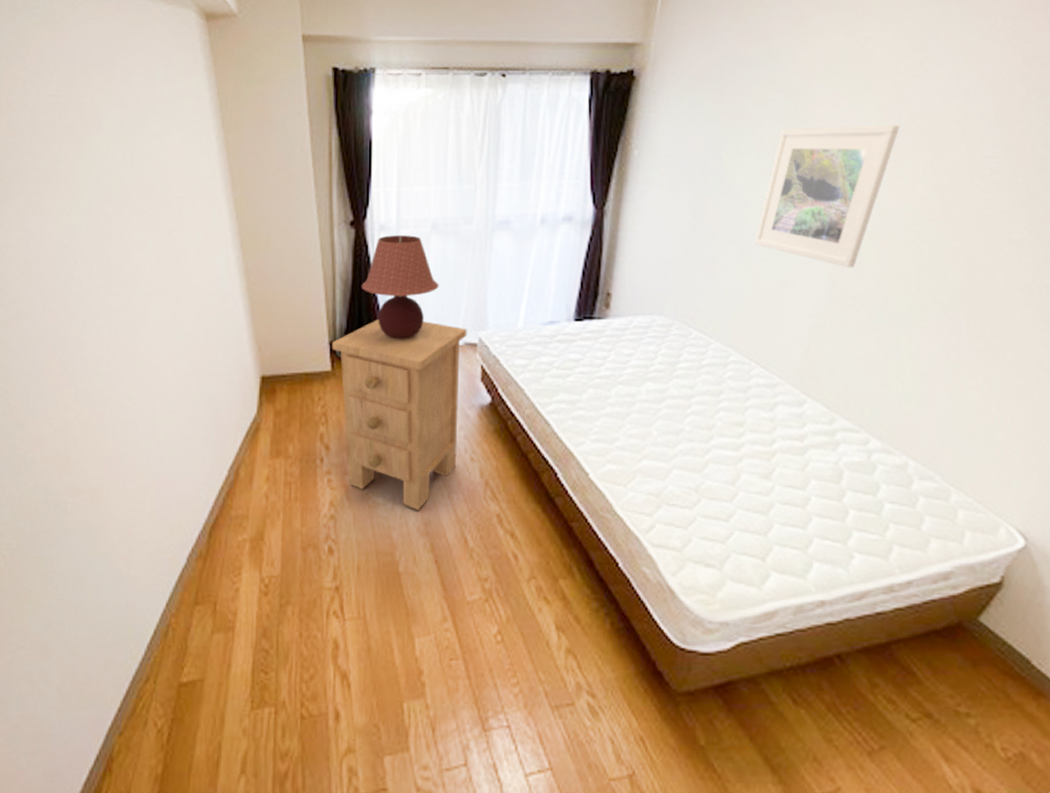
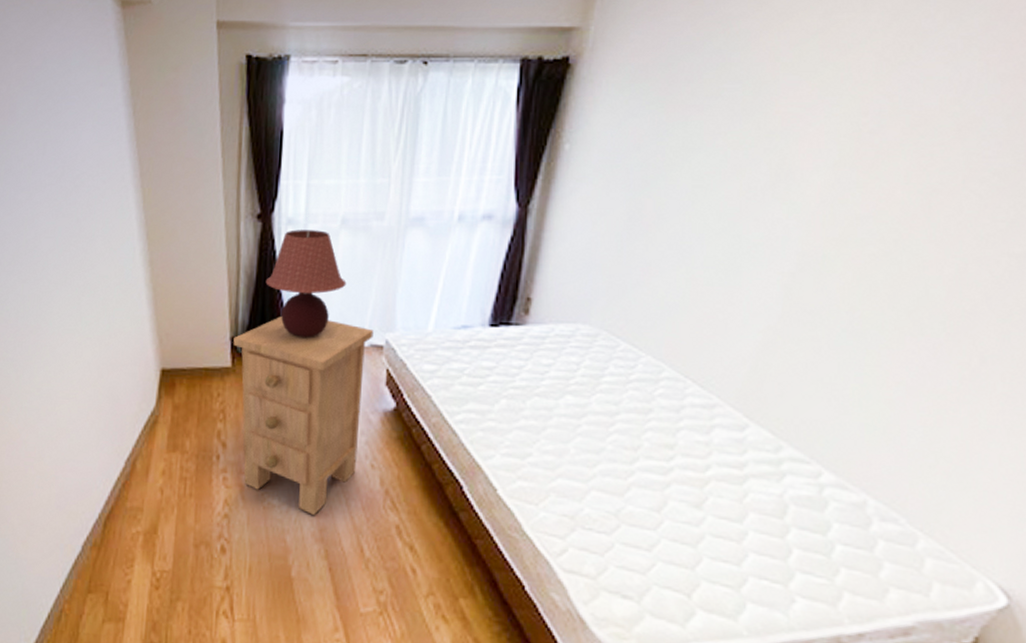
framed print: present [754,125,900,268] -> none [697,119,880,280]

